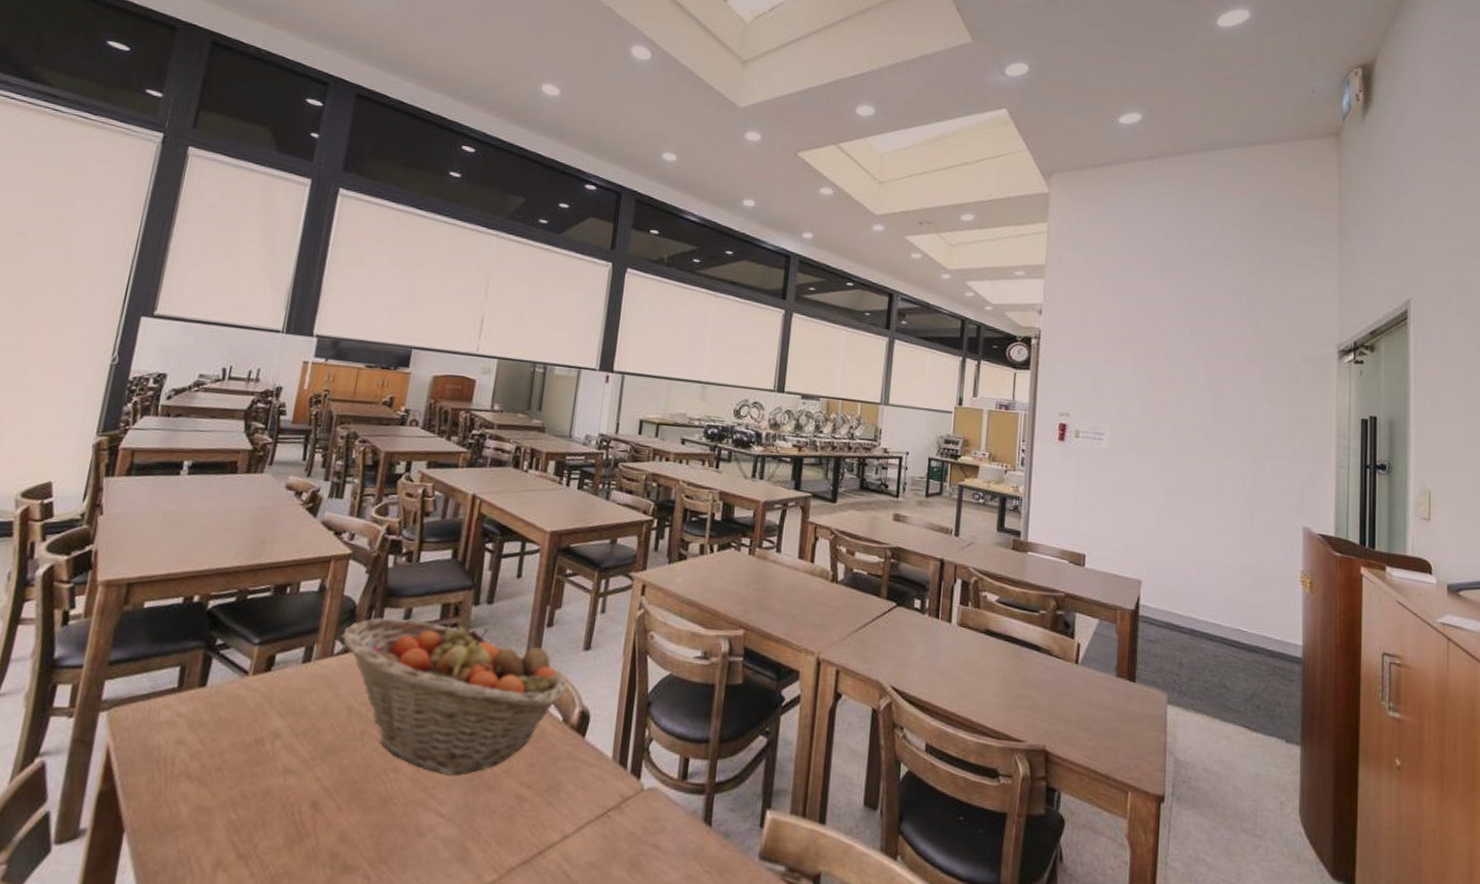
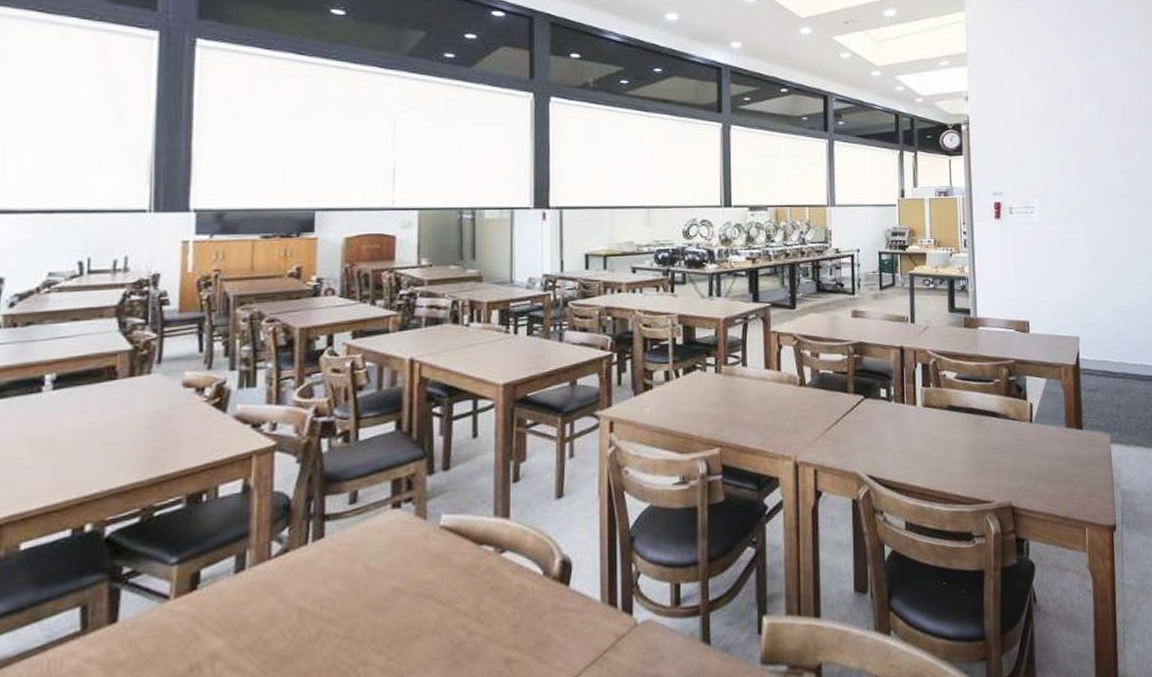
fruit basket: present [342,617,568,777] -> none [279,496,545,657]

